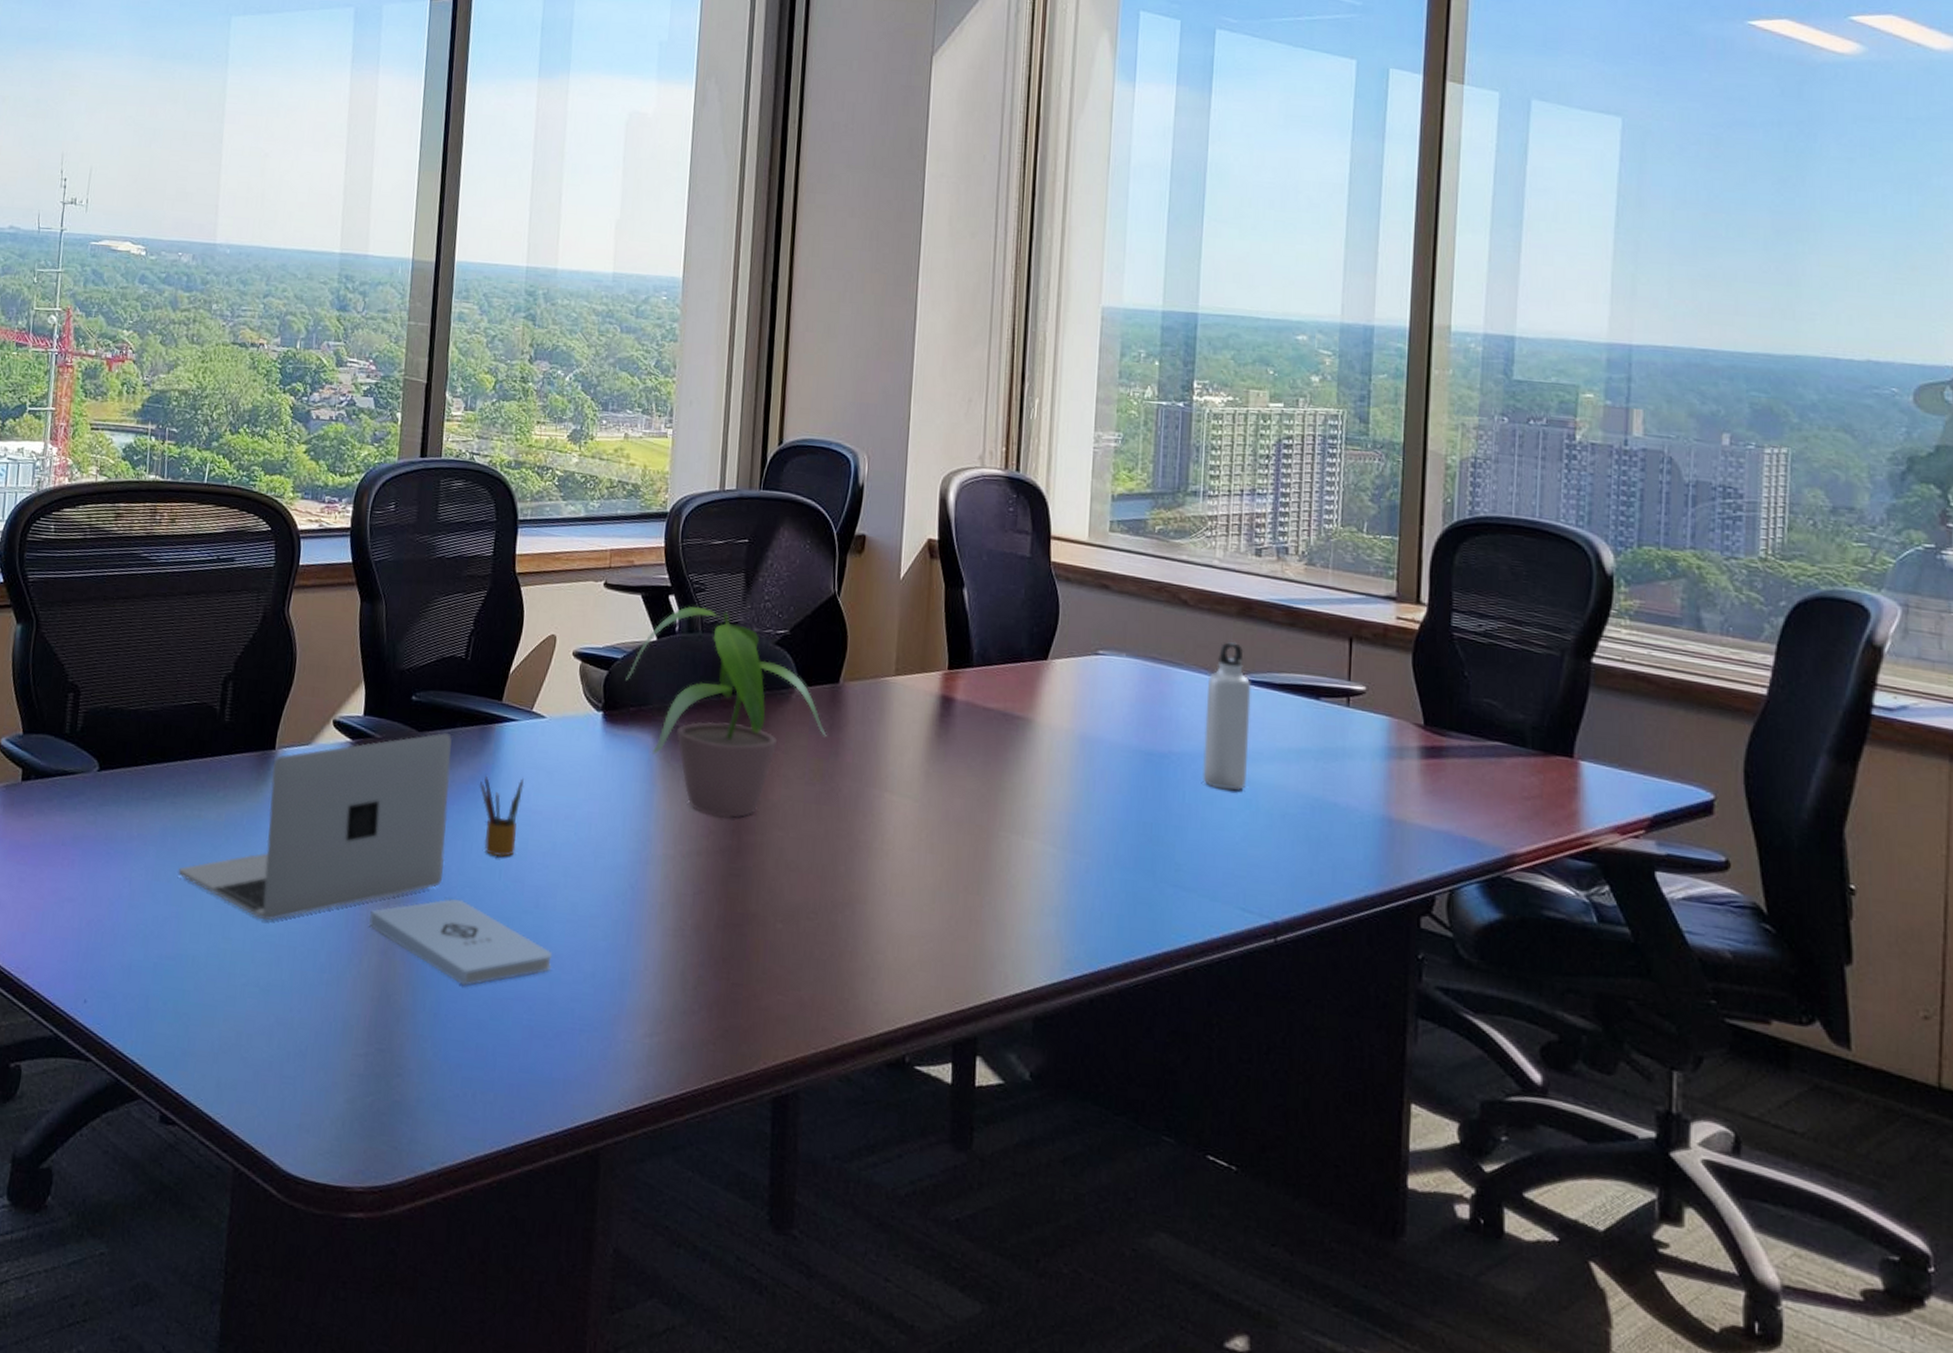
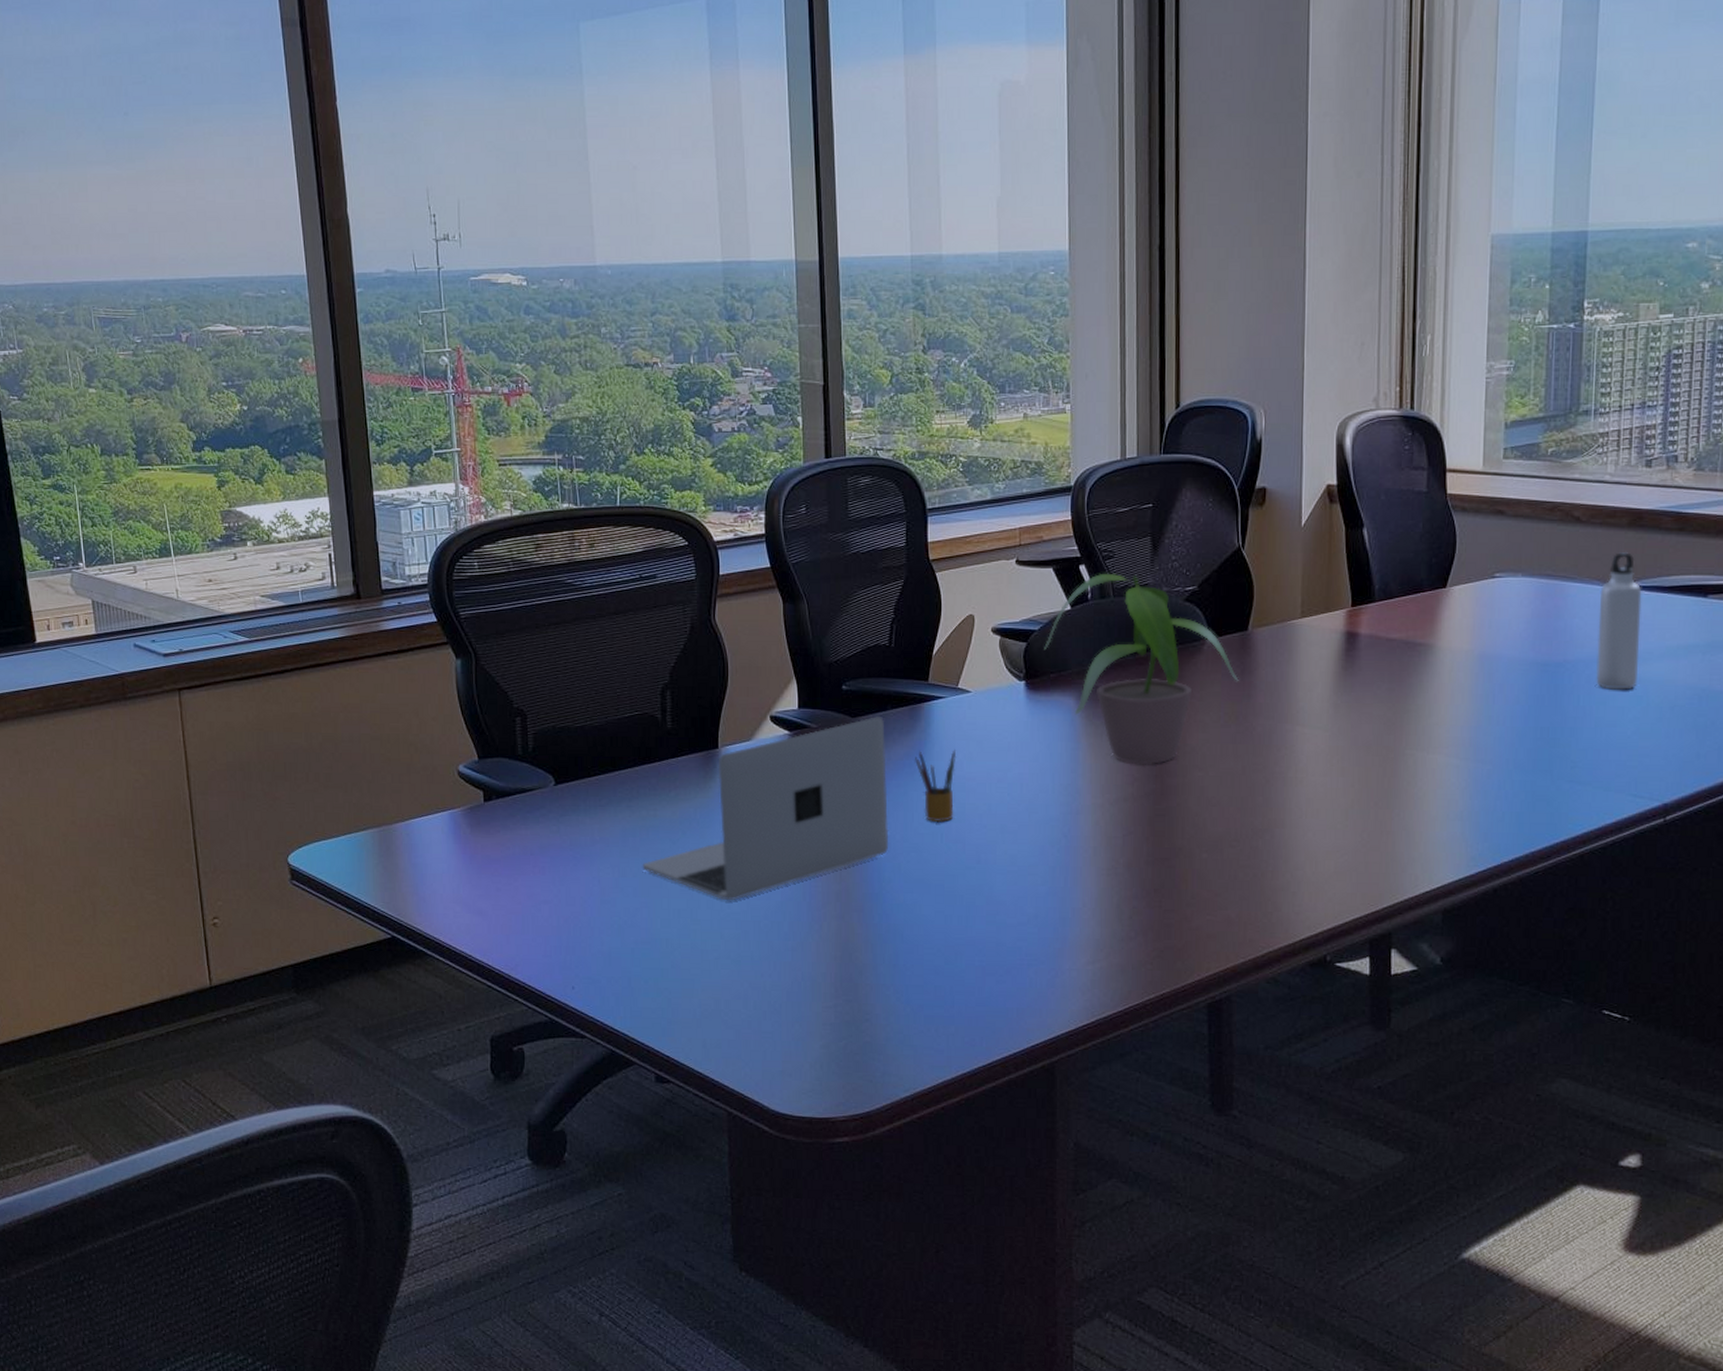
notepad: present [369,899,552,986] -> none [825,863,998,938]

